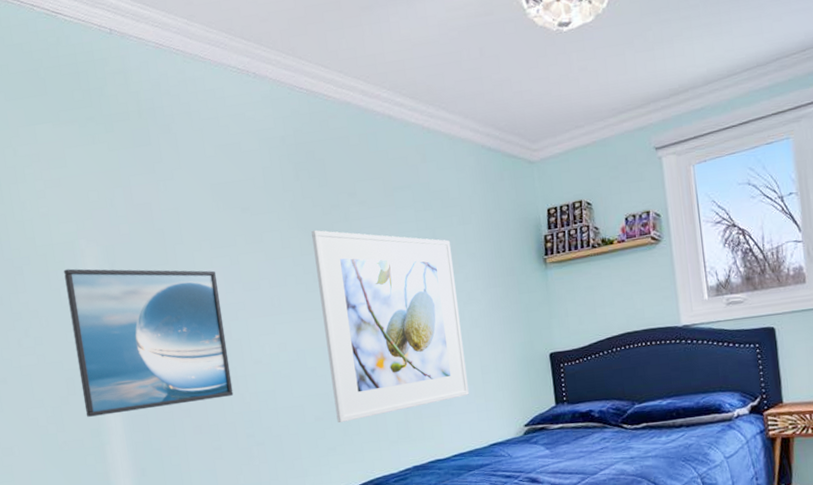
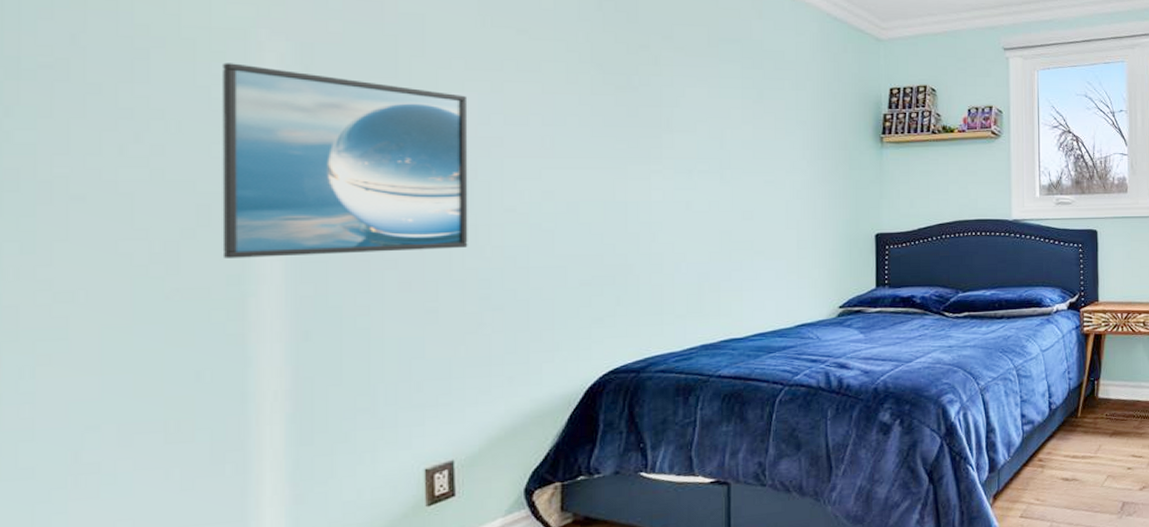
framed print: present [311,229,469,423] -> none [609,68,780,291]

